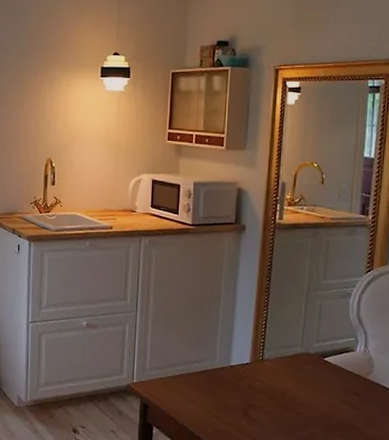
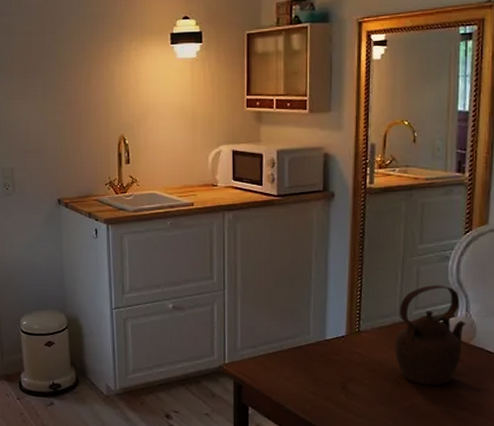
teapot: none [295,319,365,417] -> present [395,285,466,385]

